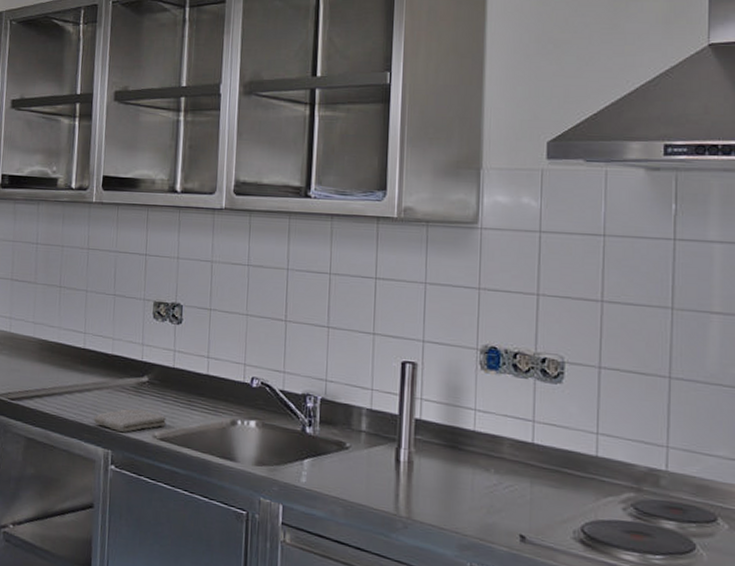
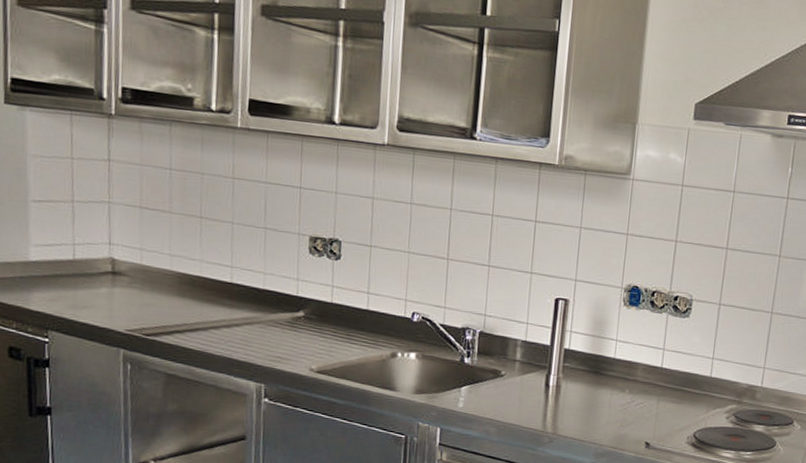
washcloth: present [93,408,167,432] -> none [244,343,325,366]

